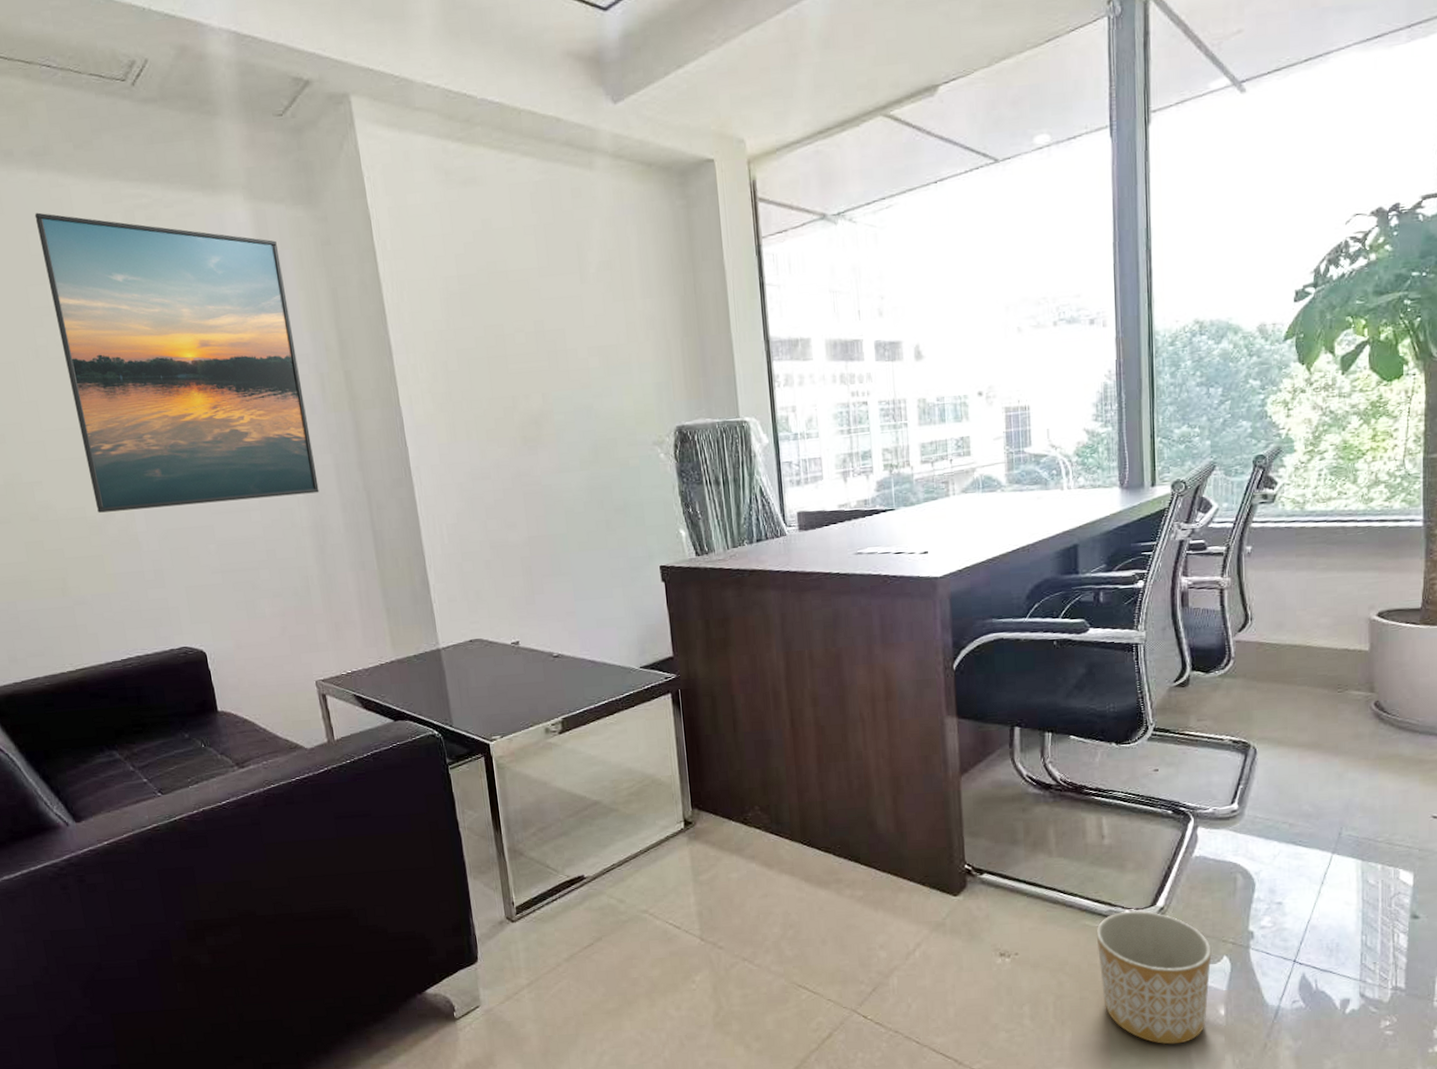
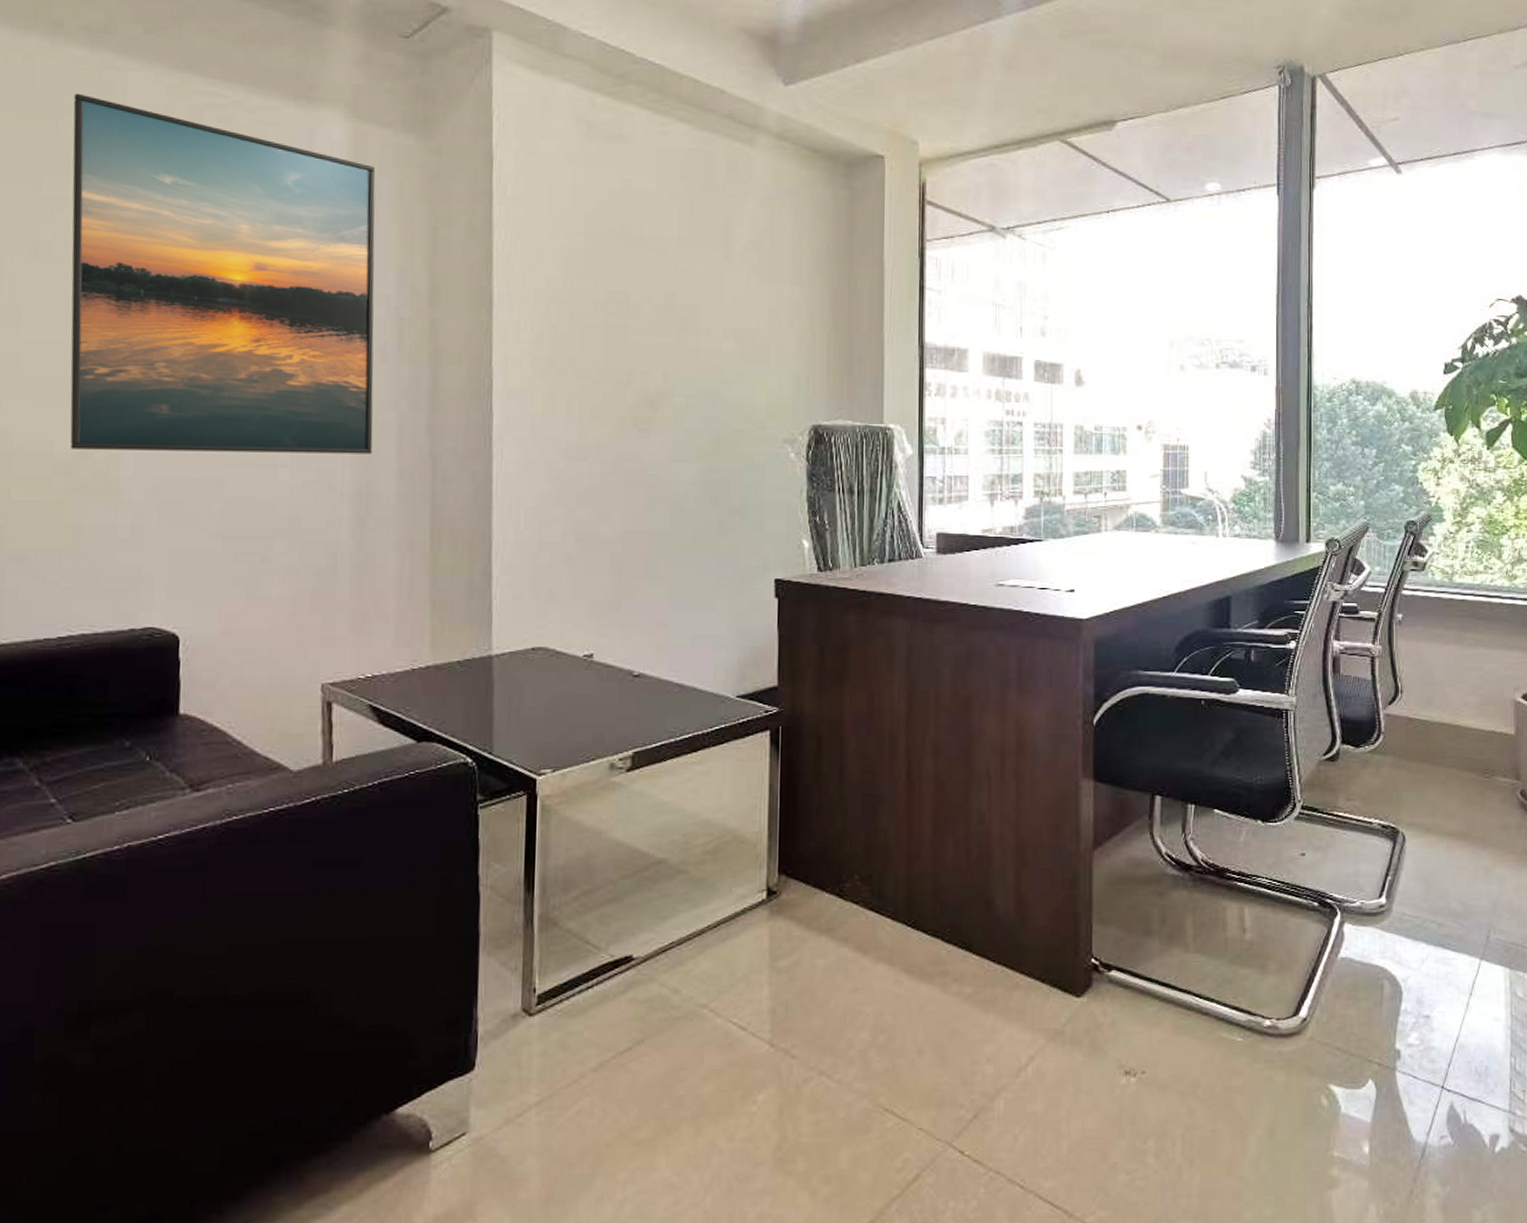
planter: present [1096,911,1212,1045] -> none [1233,1021,1356,1191]

